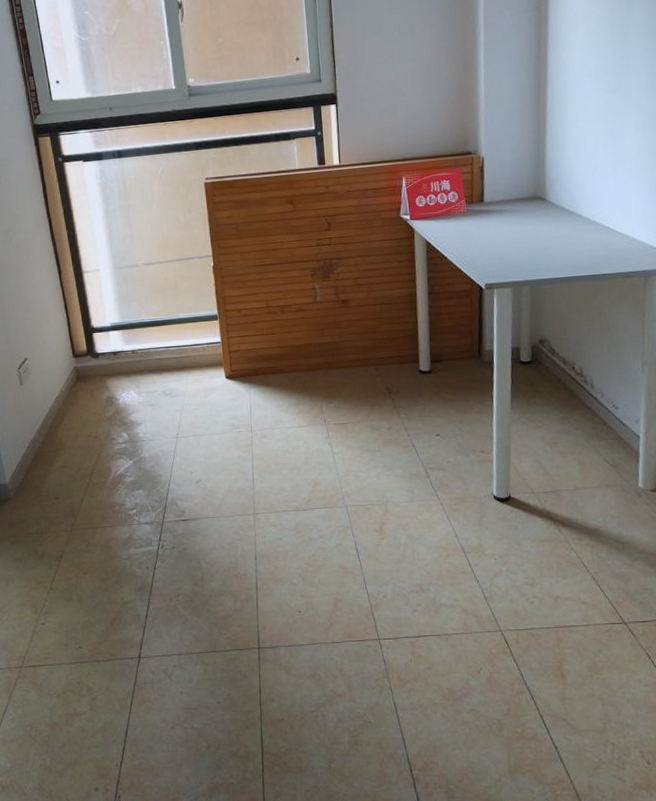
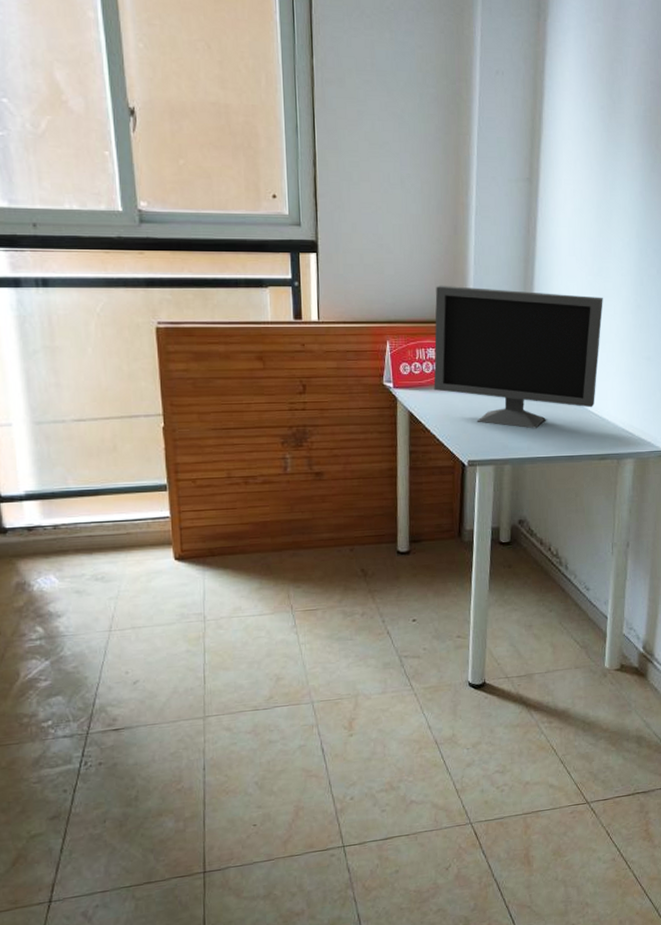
monitor: none [447,114,623,251] -> present [433,285,603,429]

